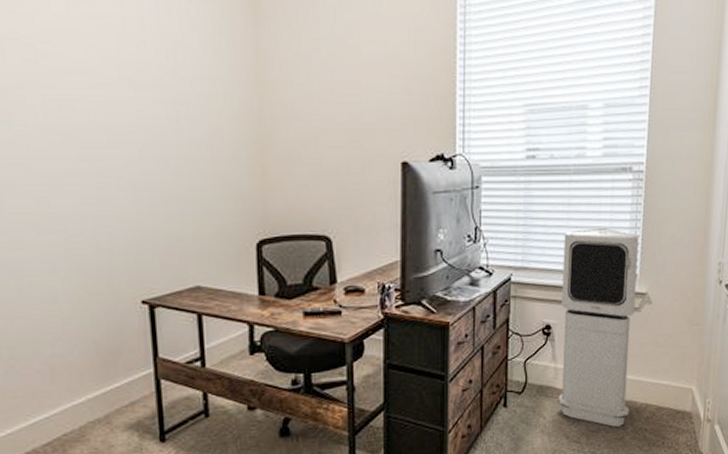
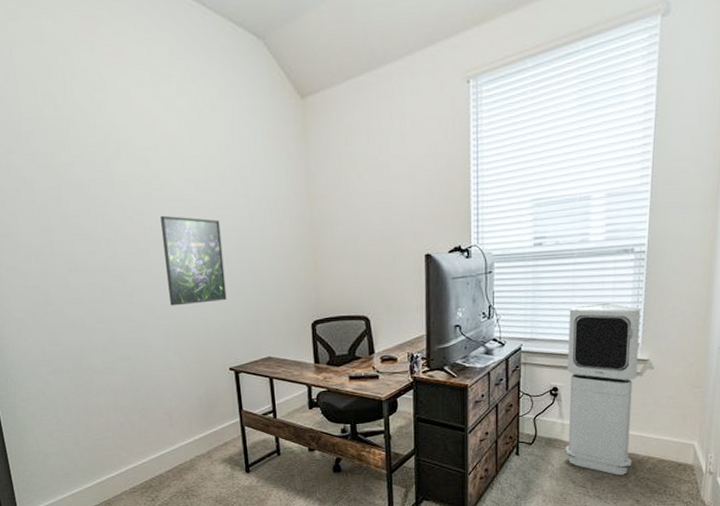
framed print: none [49,91,141,215] -> present [160,215,227,306]

